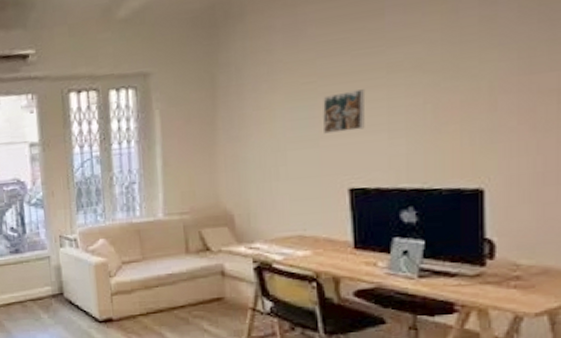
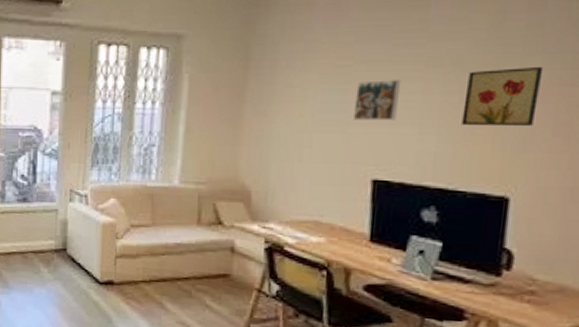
wall art: none [428,58,502,125] -> present [461,66,544,125]

